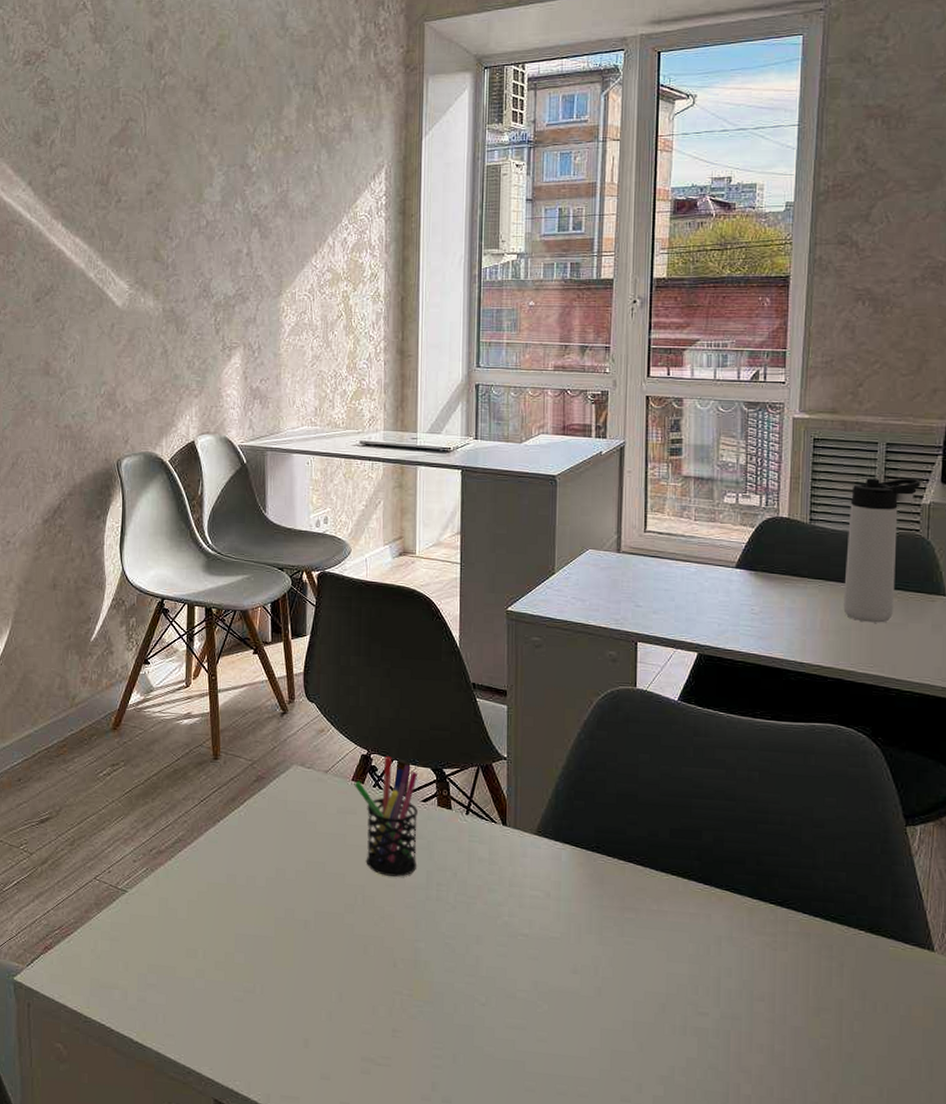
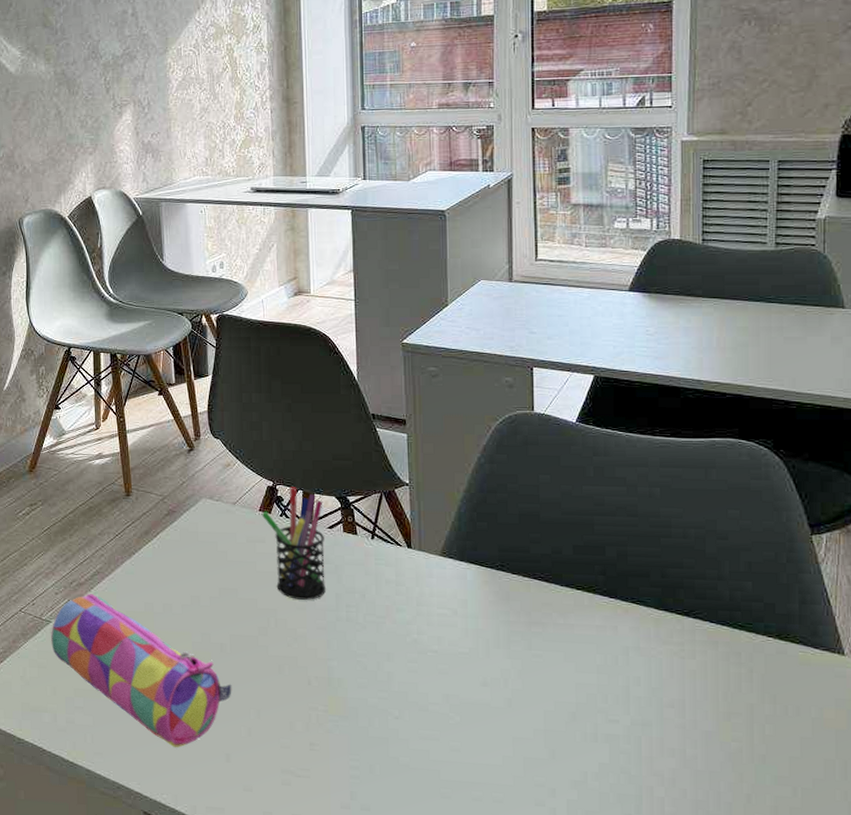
pencil case: none [126,862,314,1031] -> present [51,593,232,747]
thermos bottle: present [843,478,921,623] -> none [739,193,816,338]

